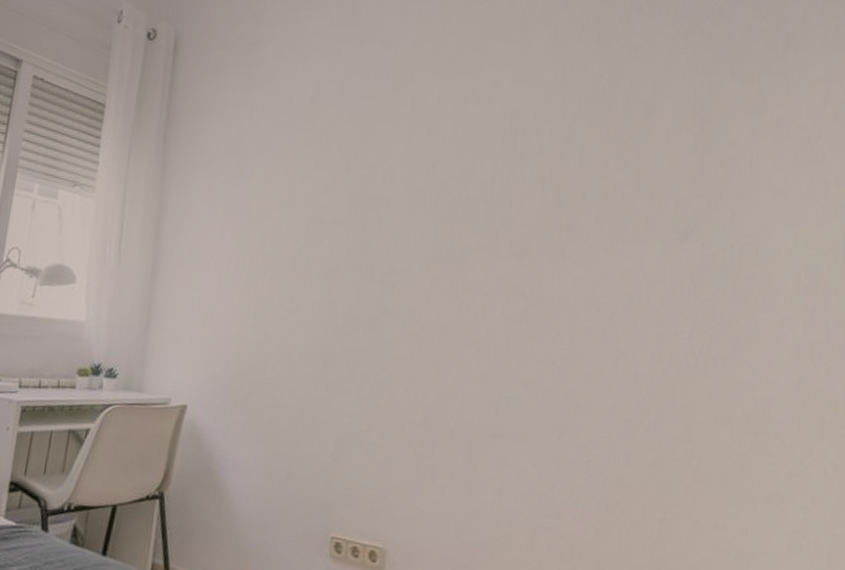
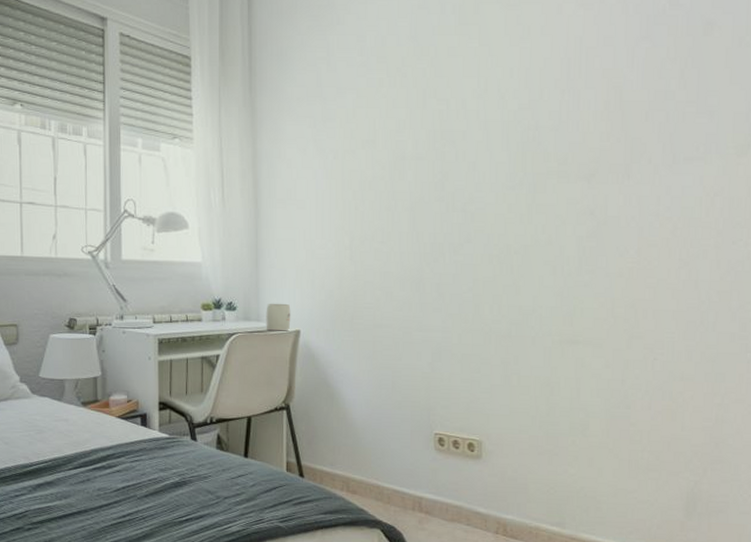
mug: none [148,372,180,406] -> present [266,303,291,331]

